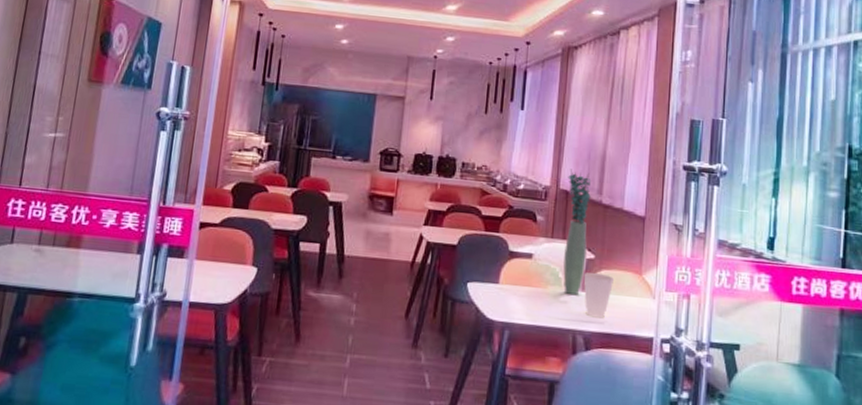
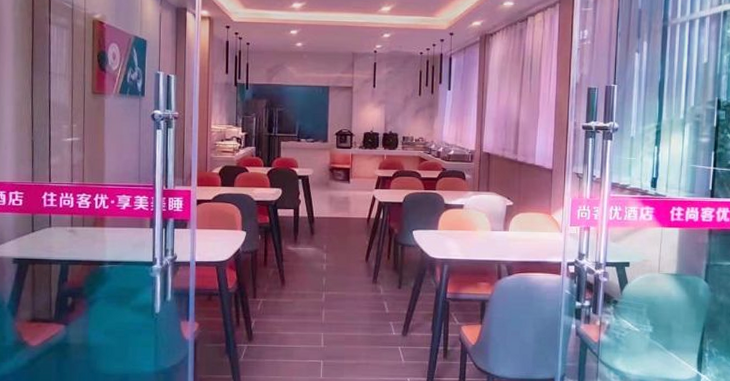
vase: present [563,169,592,296] -> none [488,135,508,235]
cup: present [583,272,614,318] -> none [505,216,529,250]

